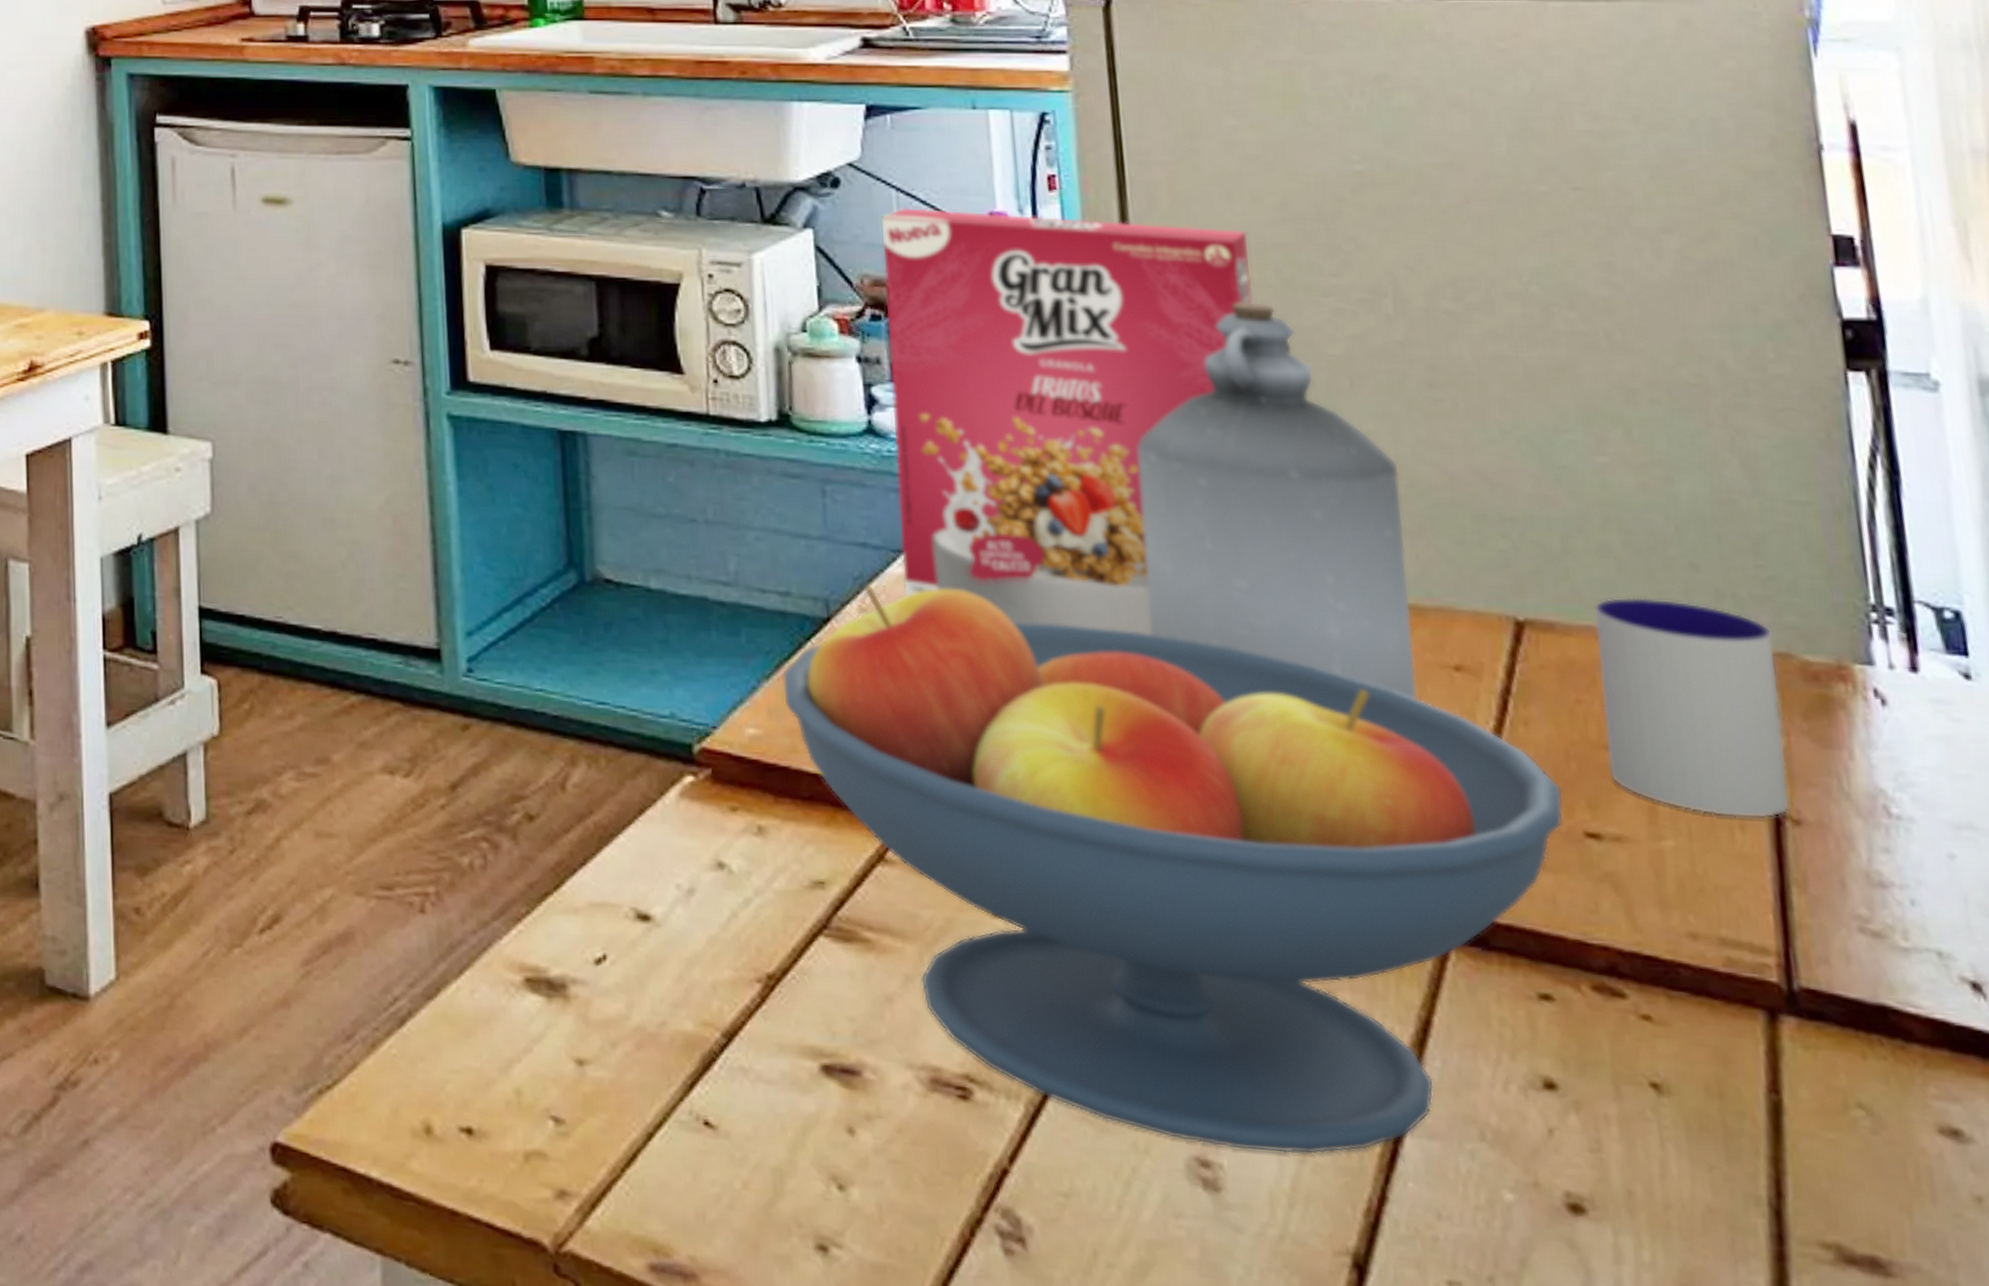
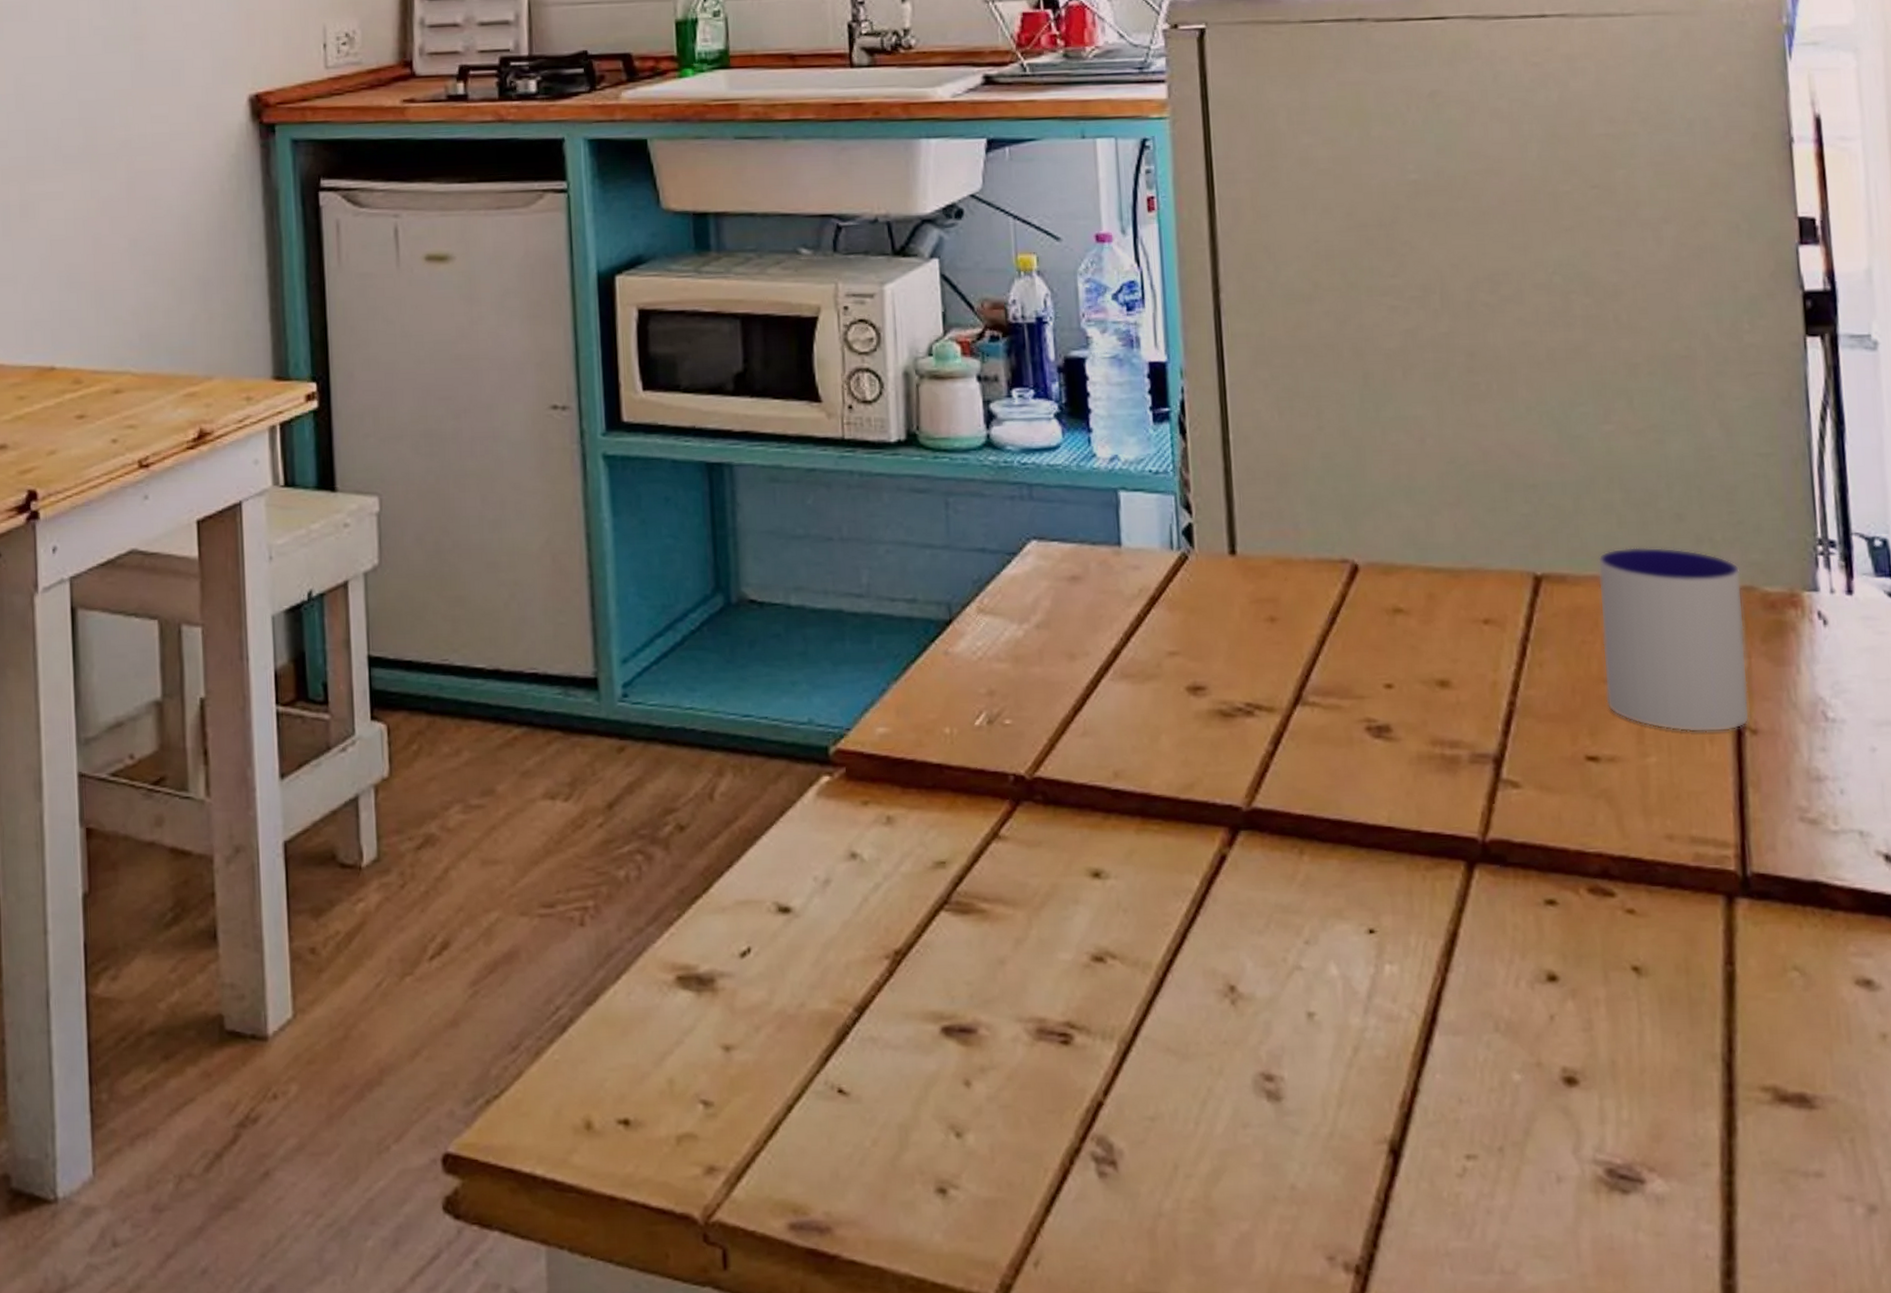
fruit bowl: present [781,583,1564,1155] -> none [908,585,1570,1063]
cereal box: present [881,207,1253,636] -> none [999,233,1323,614]
bottle: present [1137,301,1420,699] -> none [1221,304,1454,652]

